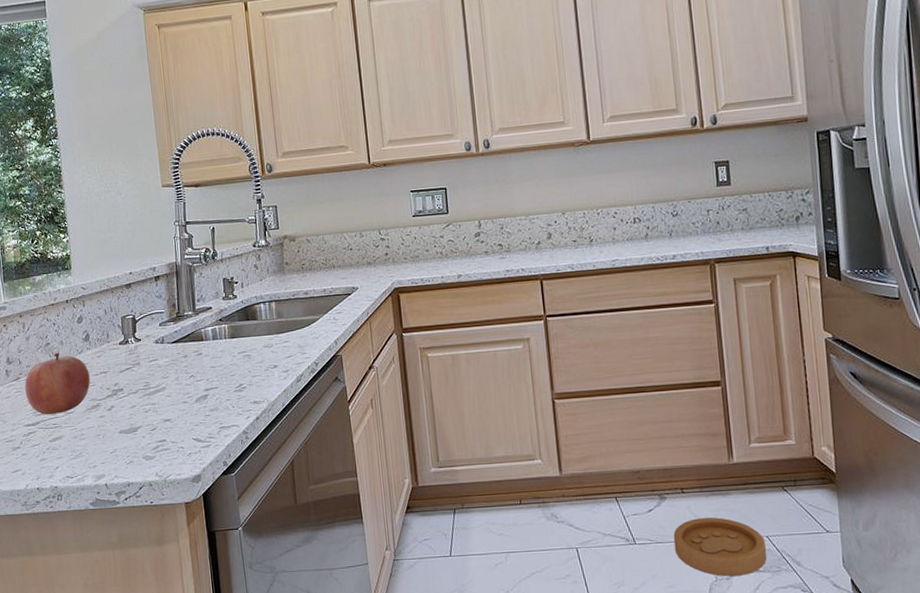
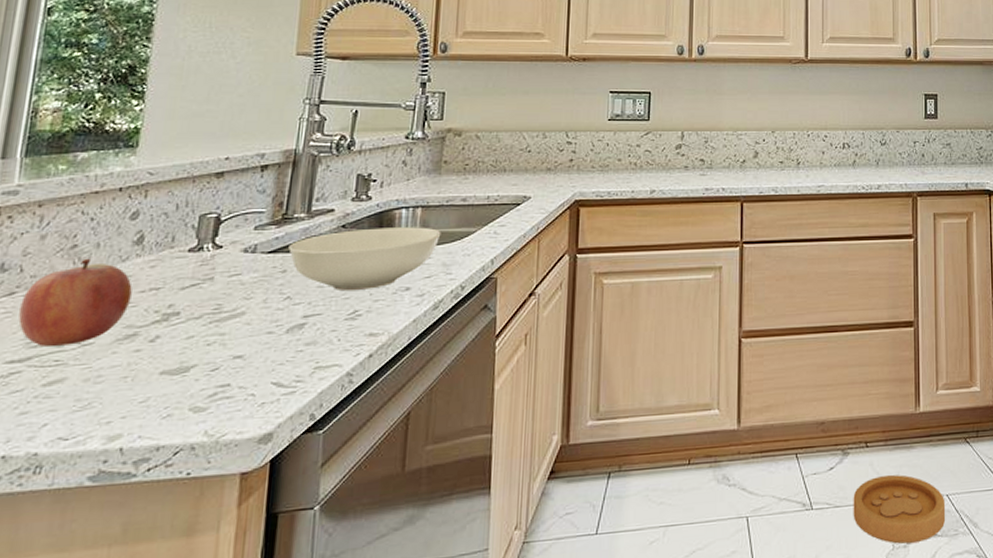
bowl: none [185,317,293,370] -> present [288,227,441,291]

